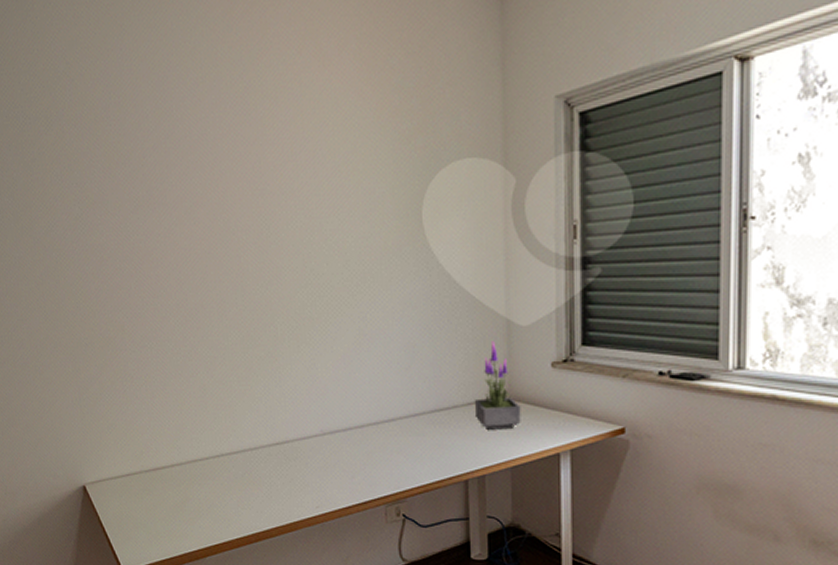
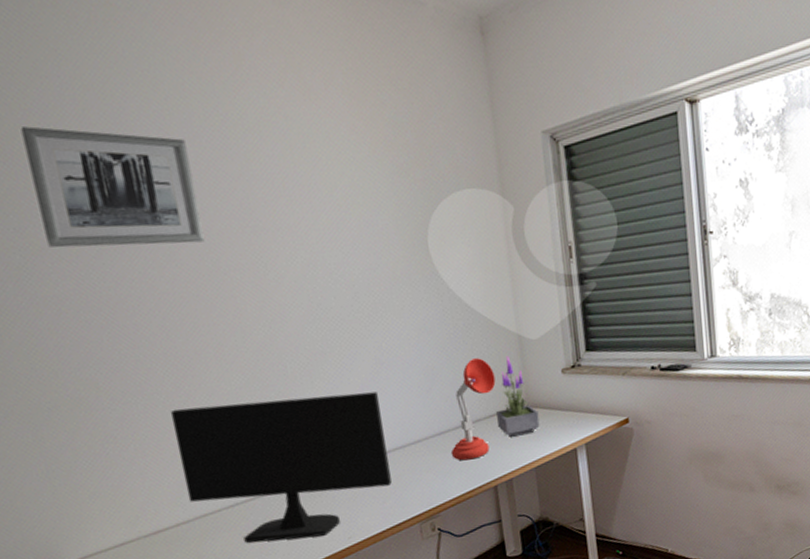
wall art: none [89,94,220,203] -> present [20,126,205,248]
computer monitor: none [176,357,362,500] -> present [170,392,392,543]
desk lamp: none [423,340,478,448] -> present [450,358,496,461]

